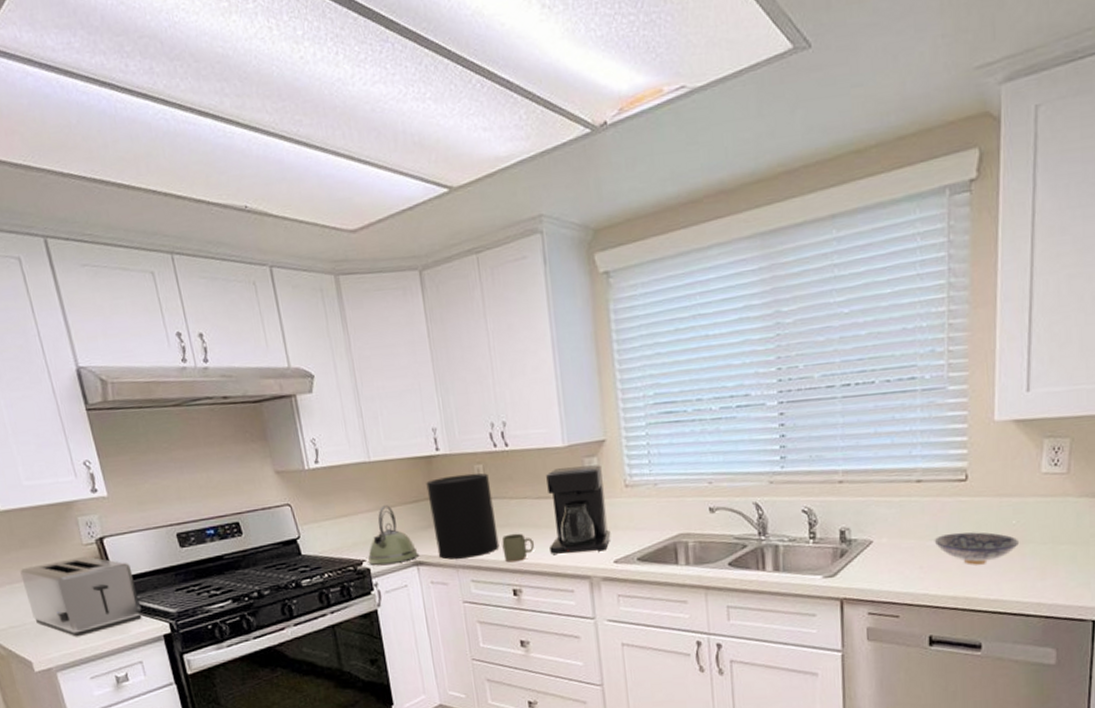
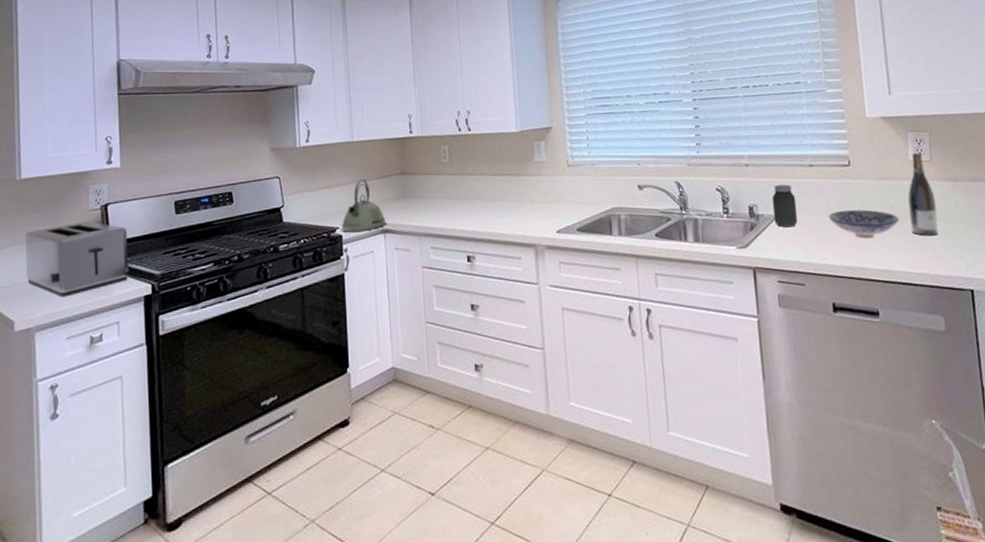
pen holder: present [426,473,500,560] -> none [399,152,458,228]
mug: present [502,533,534,562] -> none [460,205,488,231]
coffee maker: present [546,465,611,556] -> none [500,147,555,226]
jar: none [868,504,898,554] -> present [771,184,798,228]
wine bottle: none [1032,464,1067,562] -> present [907,153,939,236]

